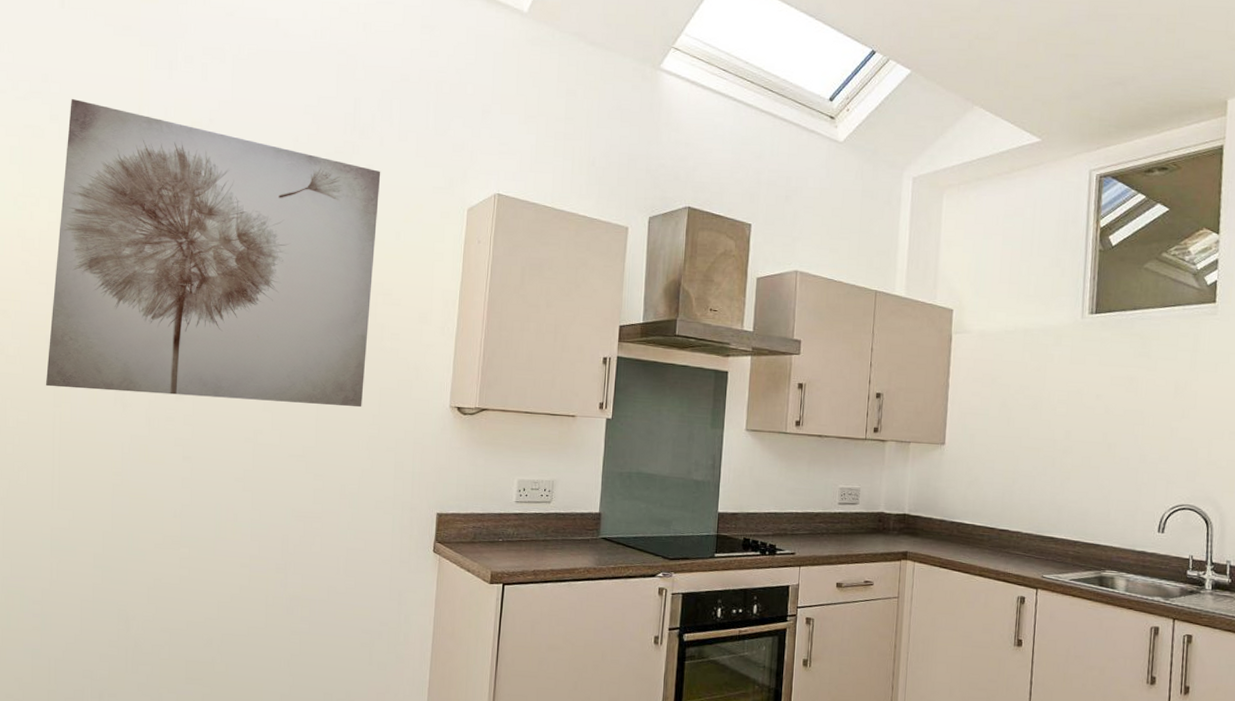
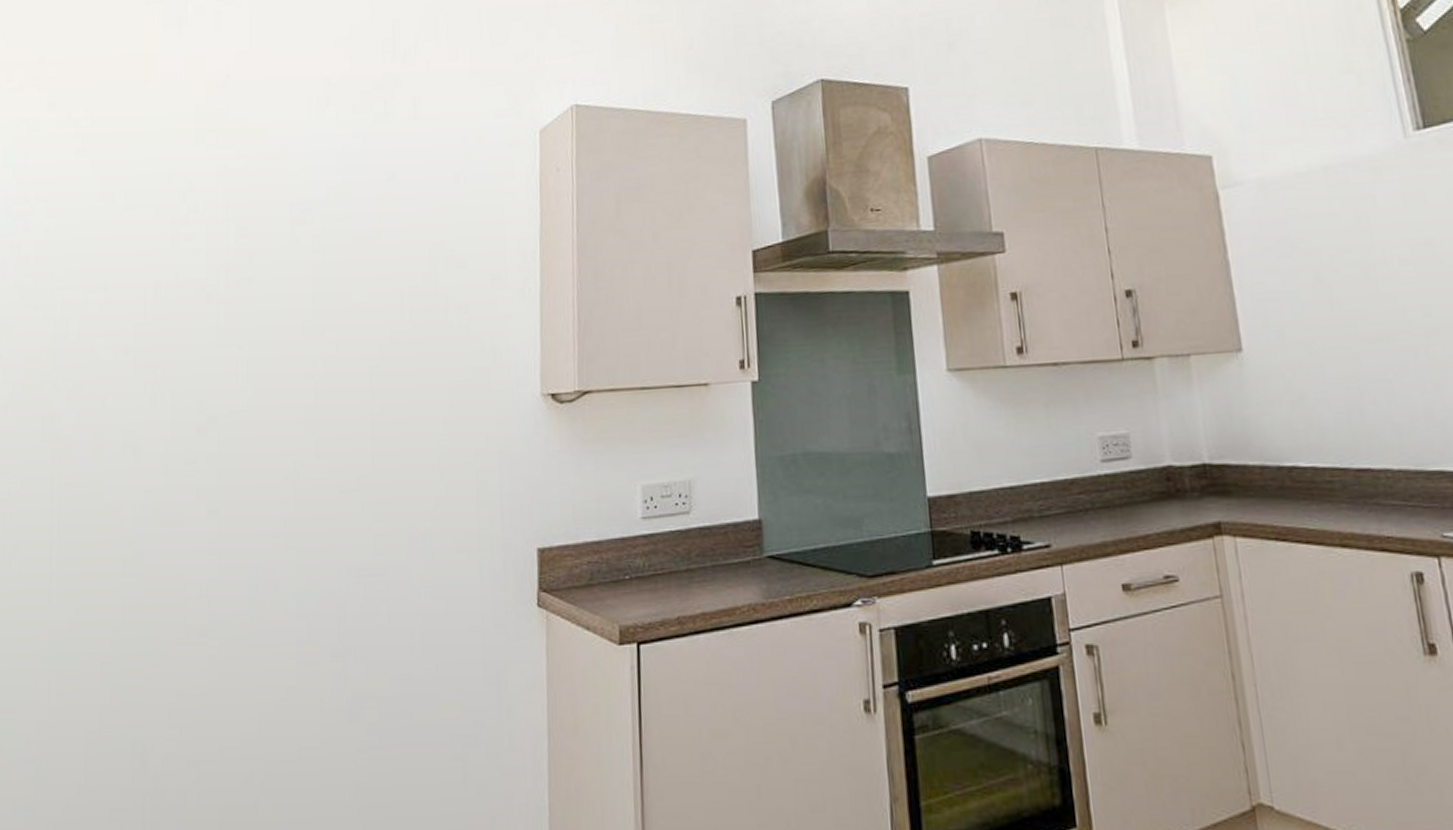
wall art: present [46,98,381,408] -> none [43,79,430,440]

